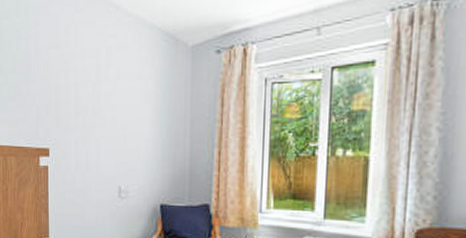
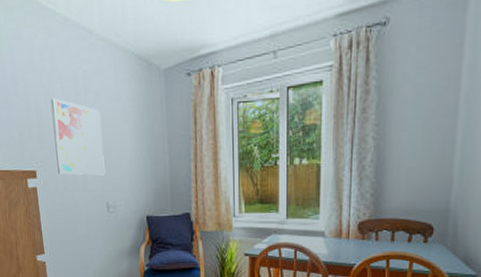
wall art: none [71,74,120,157] -> present [50,98,105,176]

